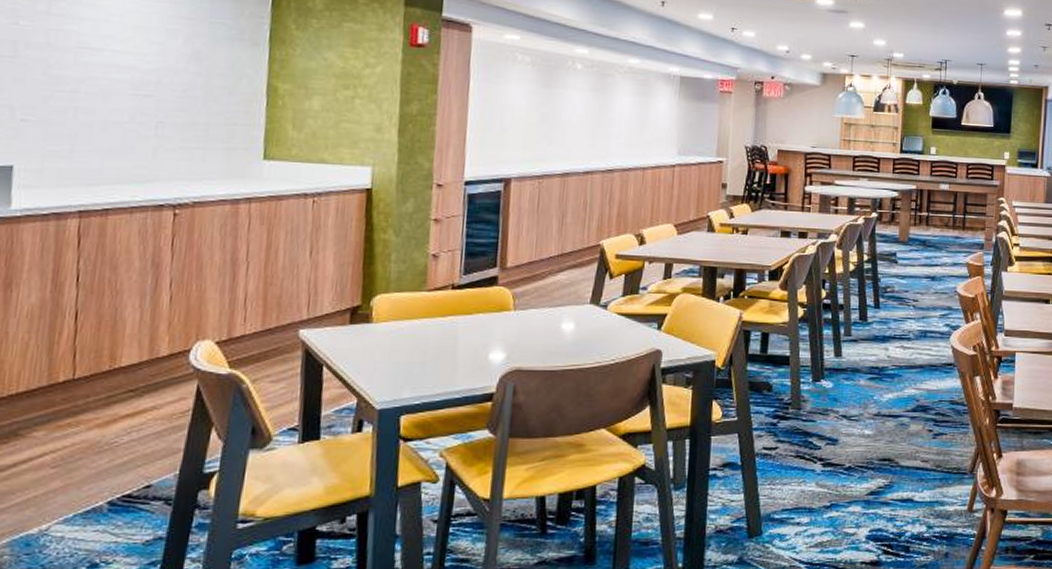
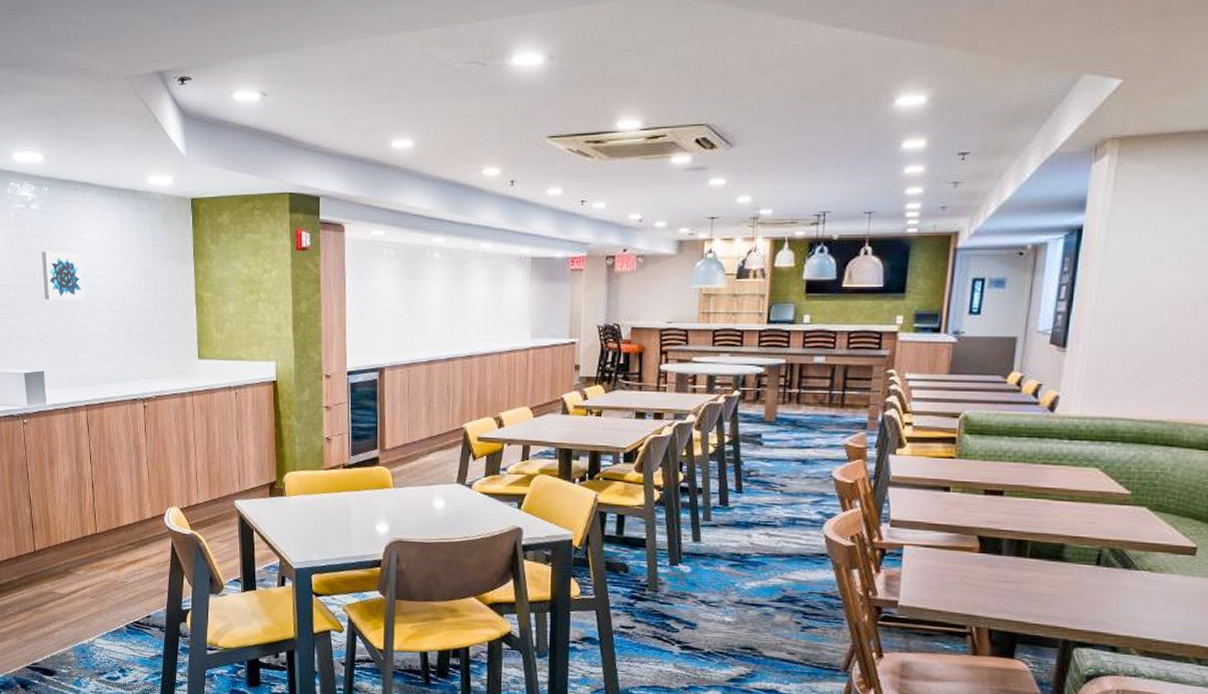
wall art: none [28,15,99,81] -> present [41,251,84,301]

